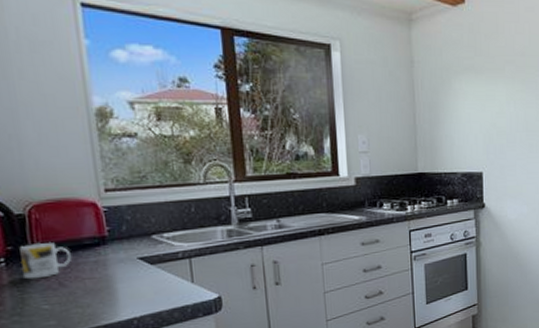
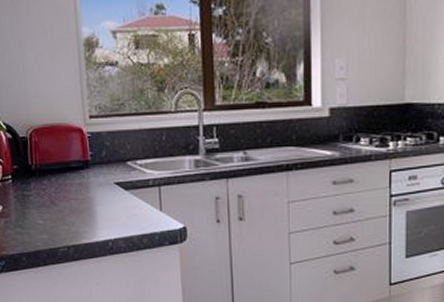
mug: present [19,241,72,280] -> none [22,163,62,196]

